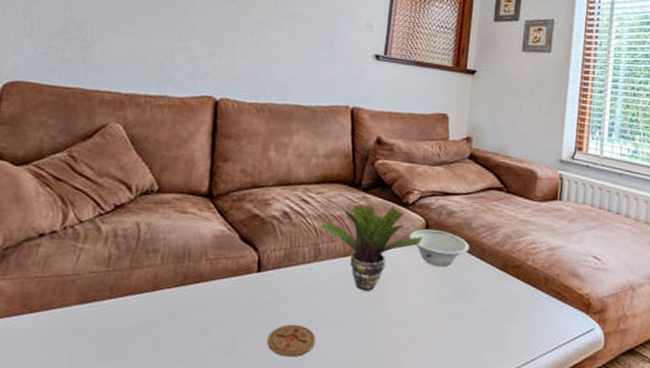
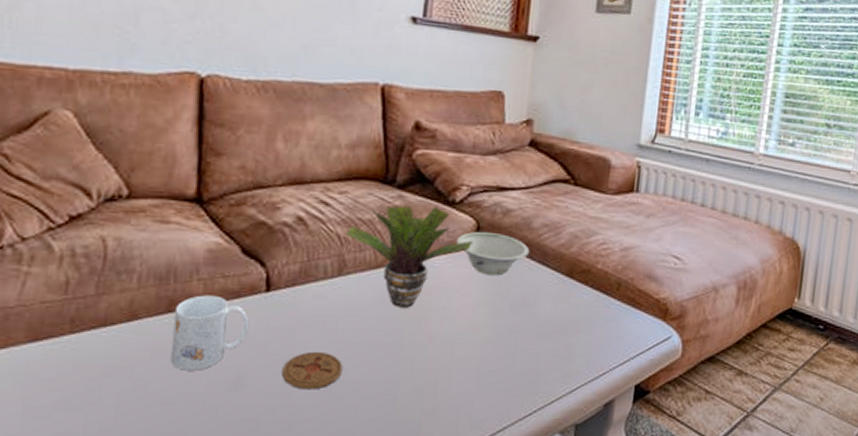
mug: none [182,272,244,335] -> present [170,295,250,371]

